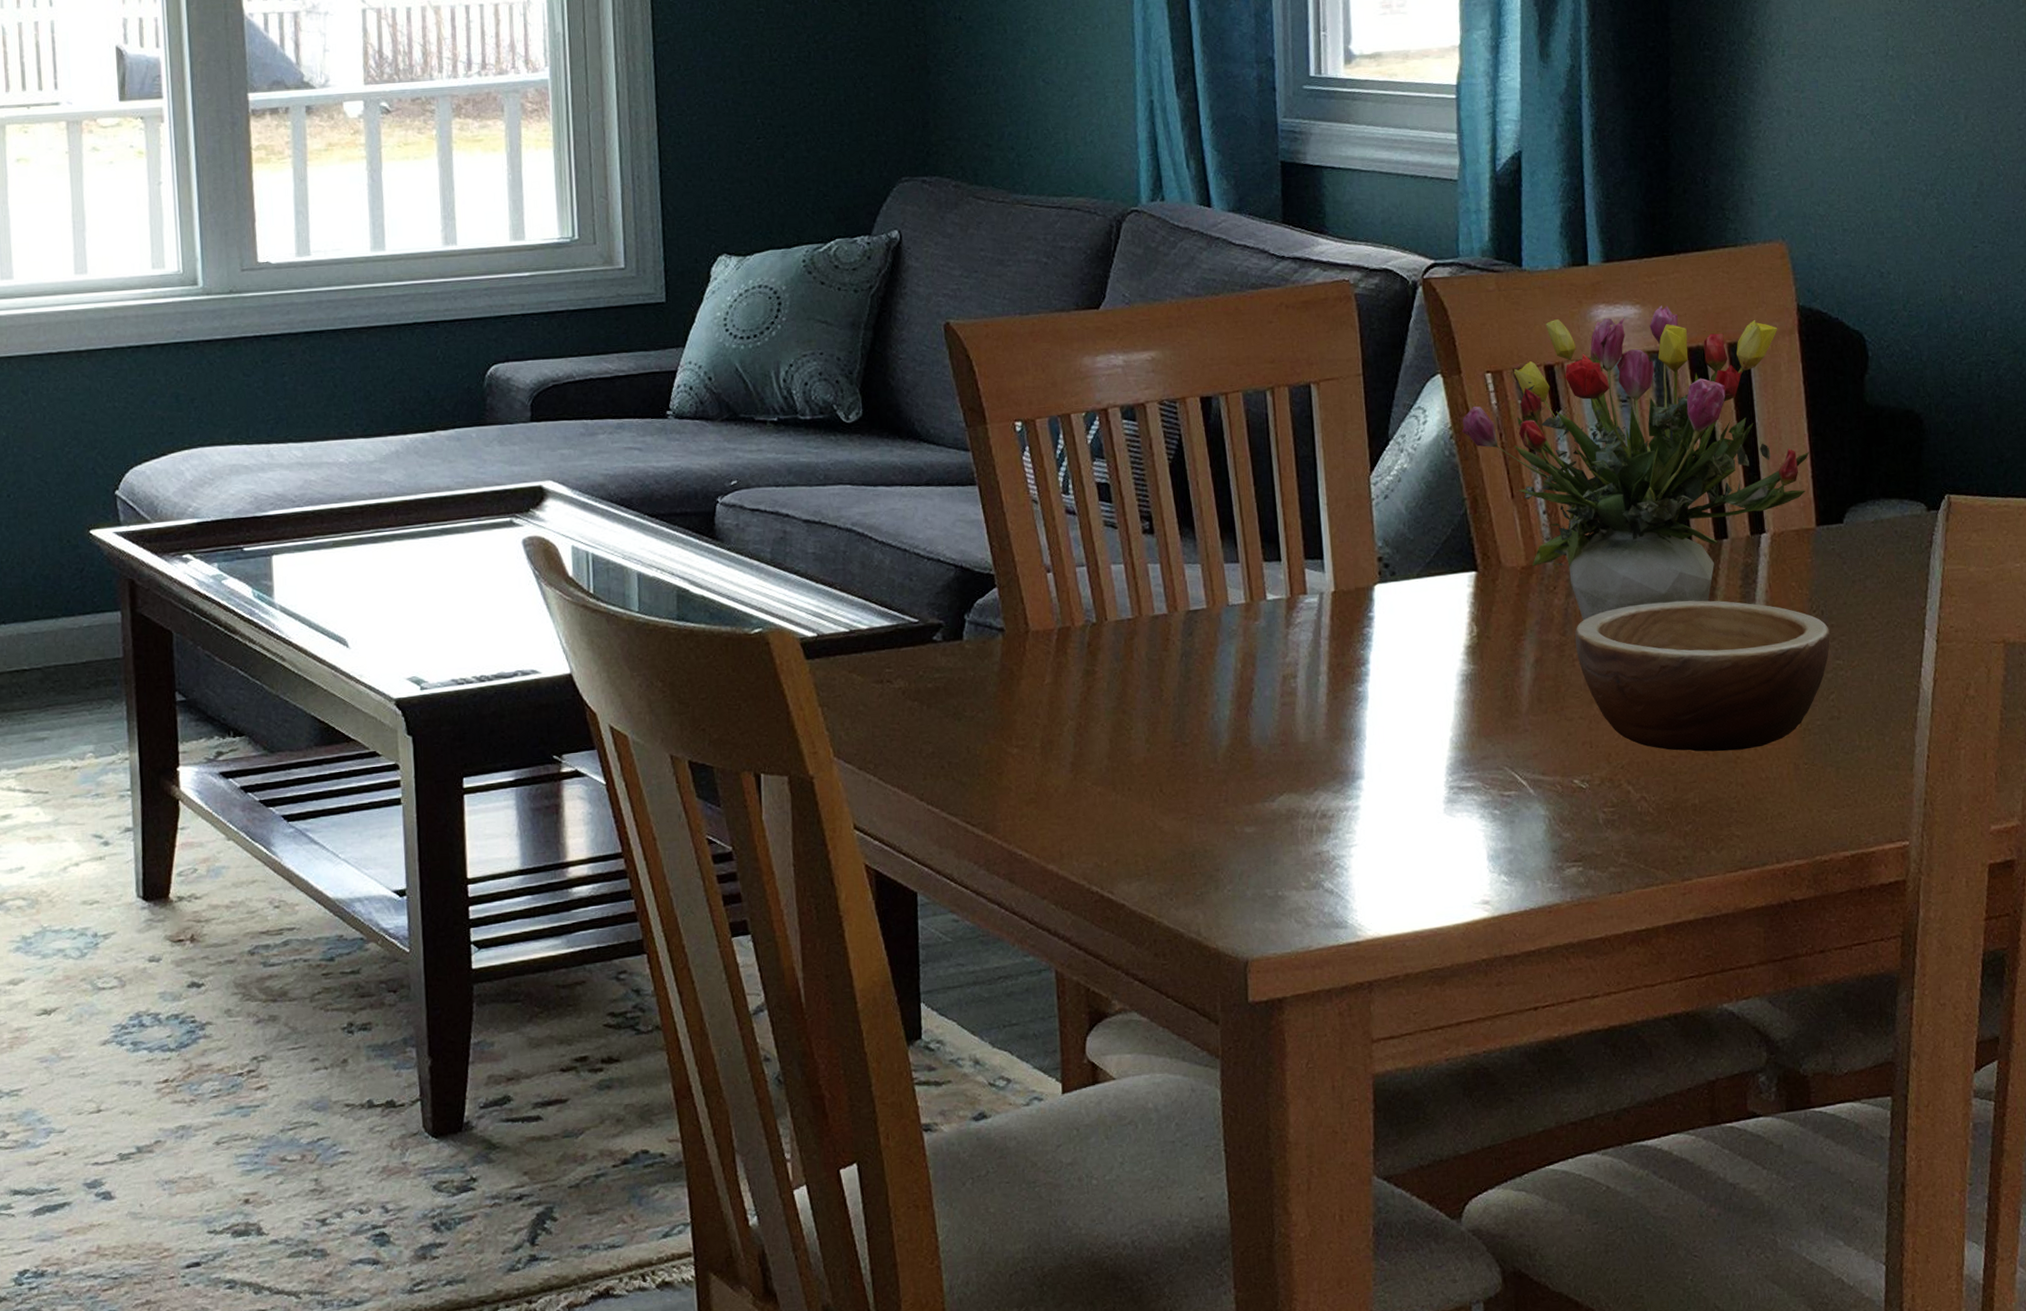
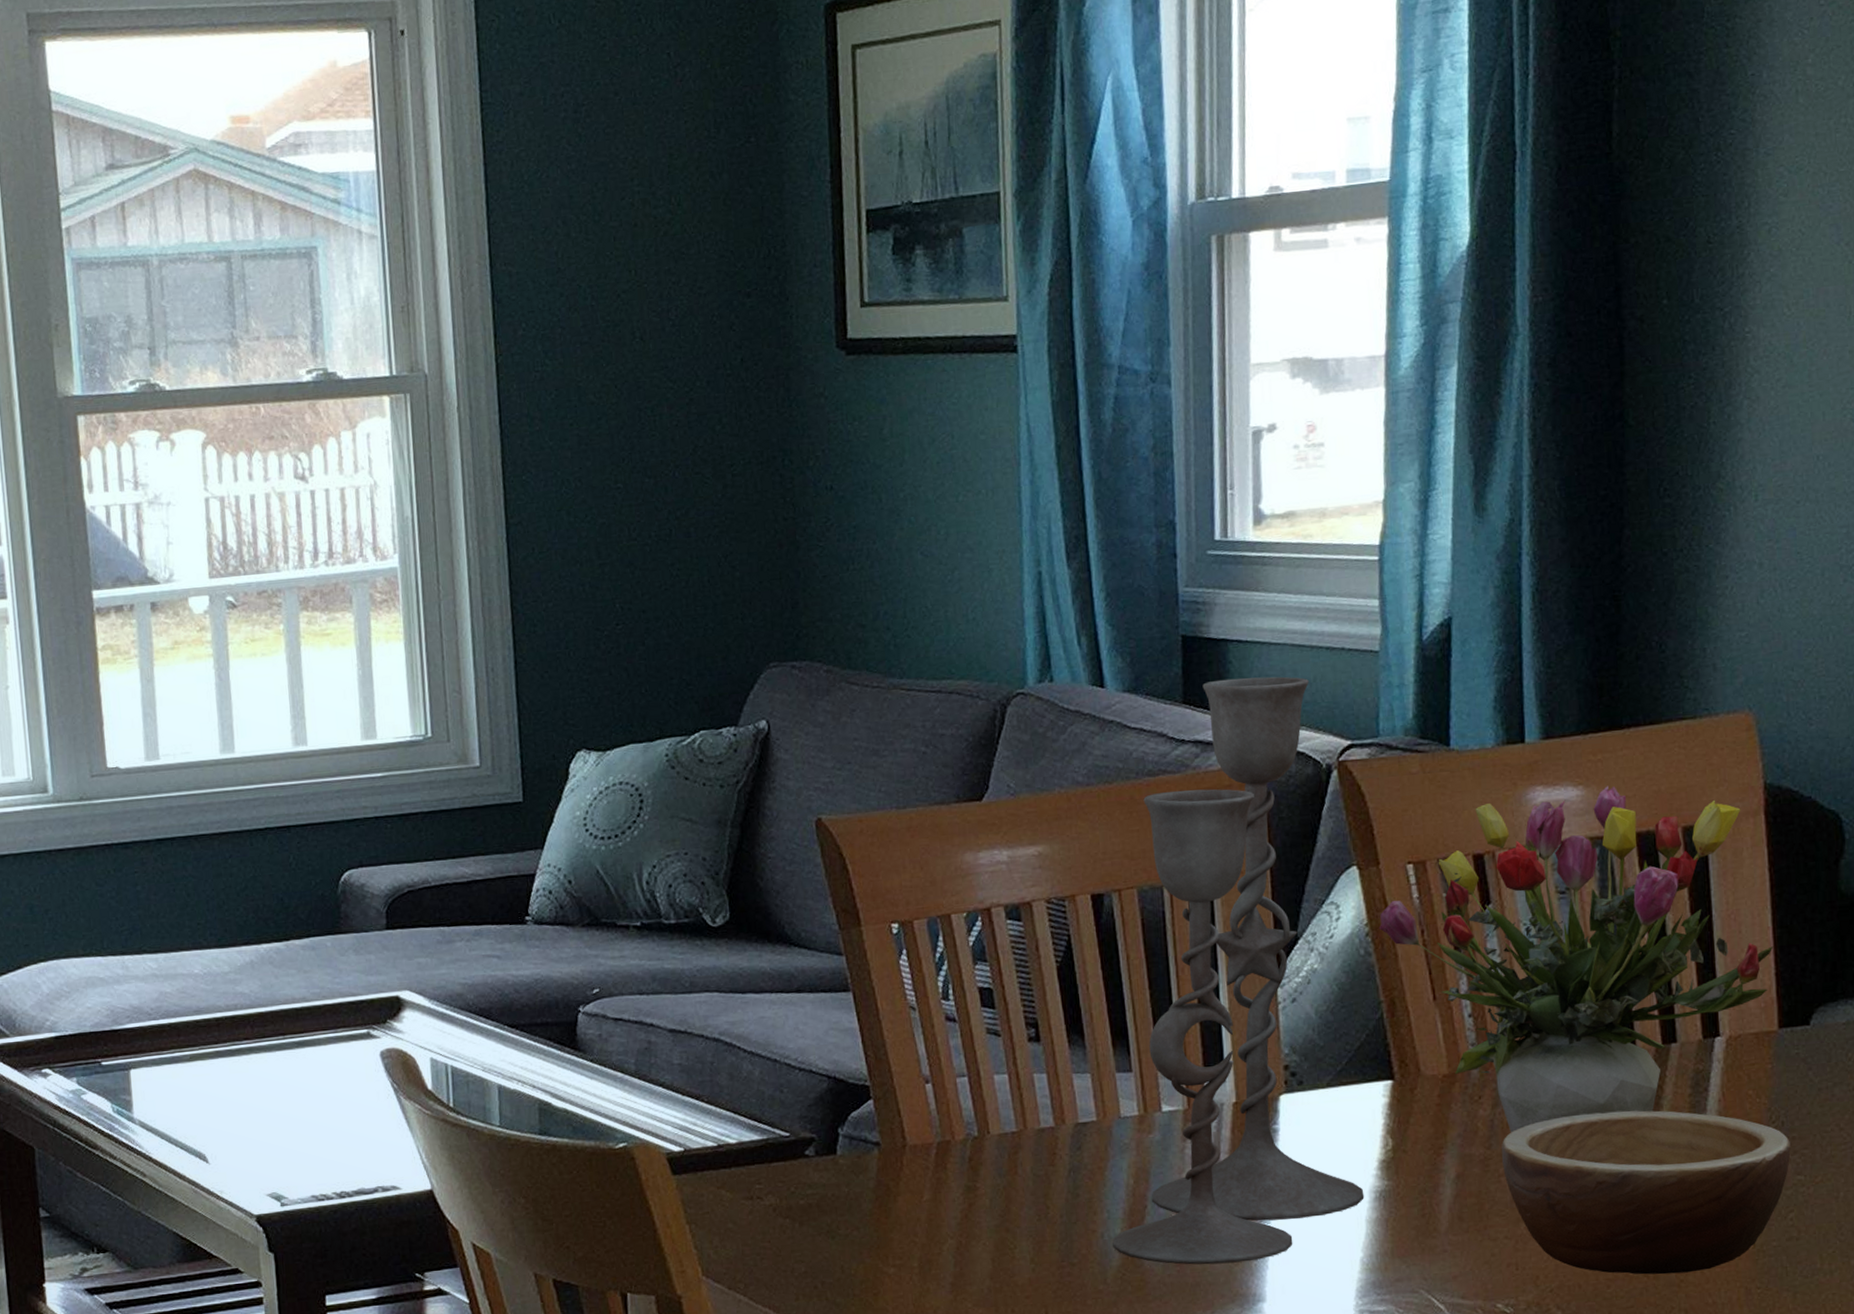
candlestick: none [1222,200,1453,745] -> present [1113,676,1364,1265]

